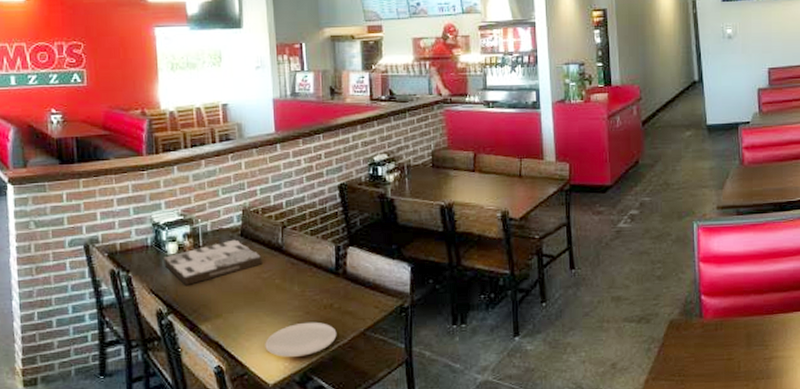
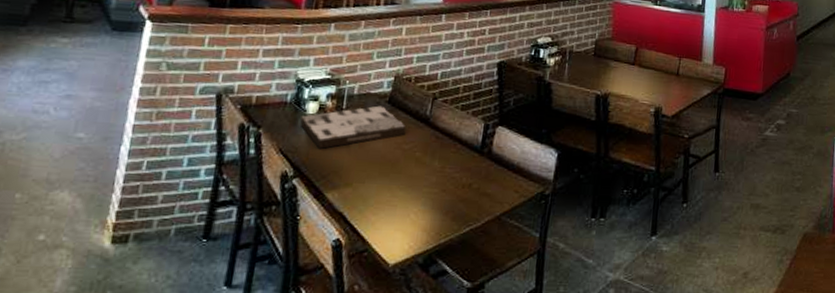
plate: present [265,322,337,358] -> none [392,200,471,238]

